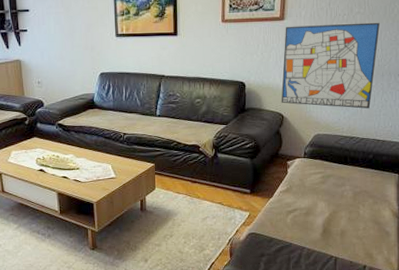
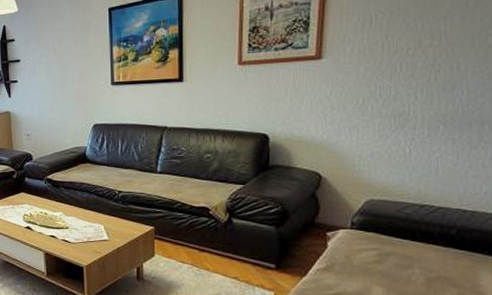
wall art: present [281,22,380,109] -> none [317,56,464,168]

